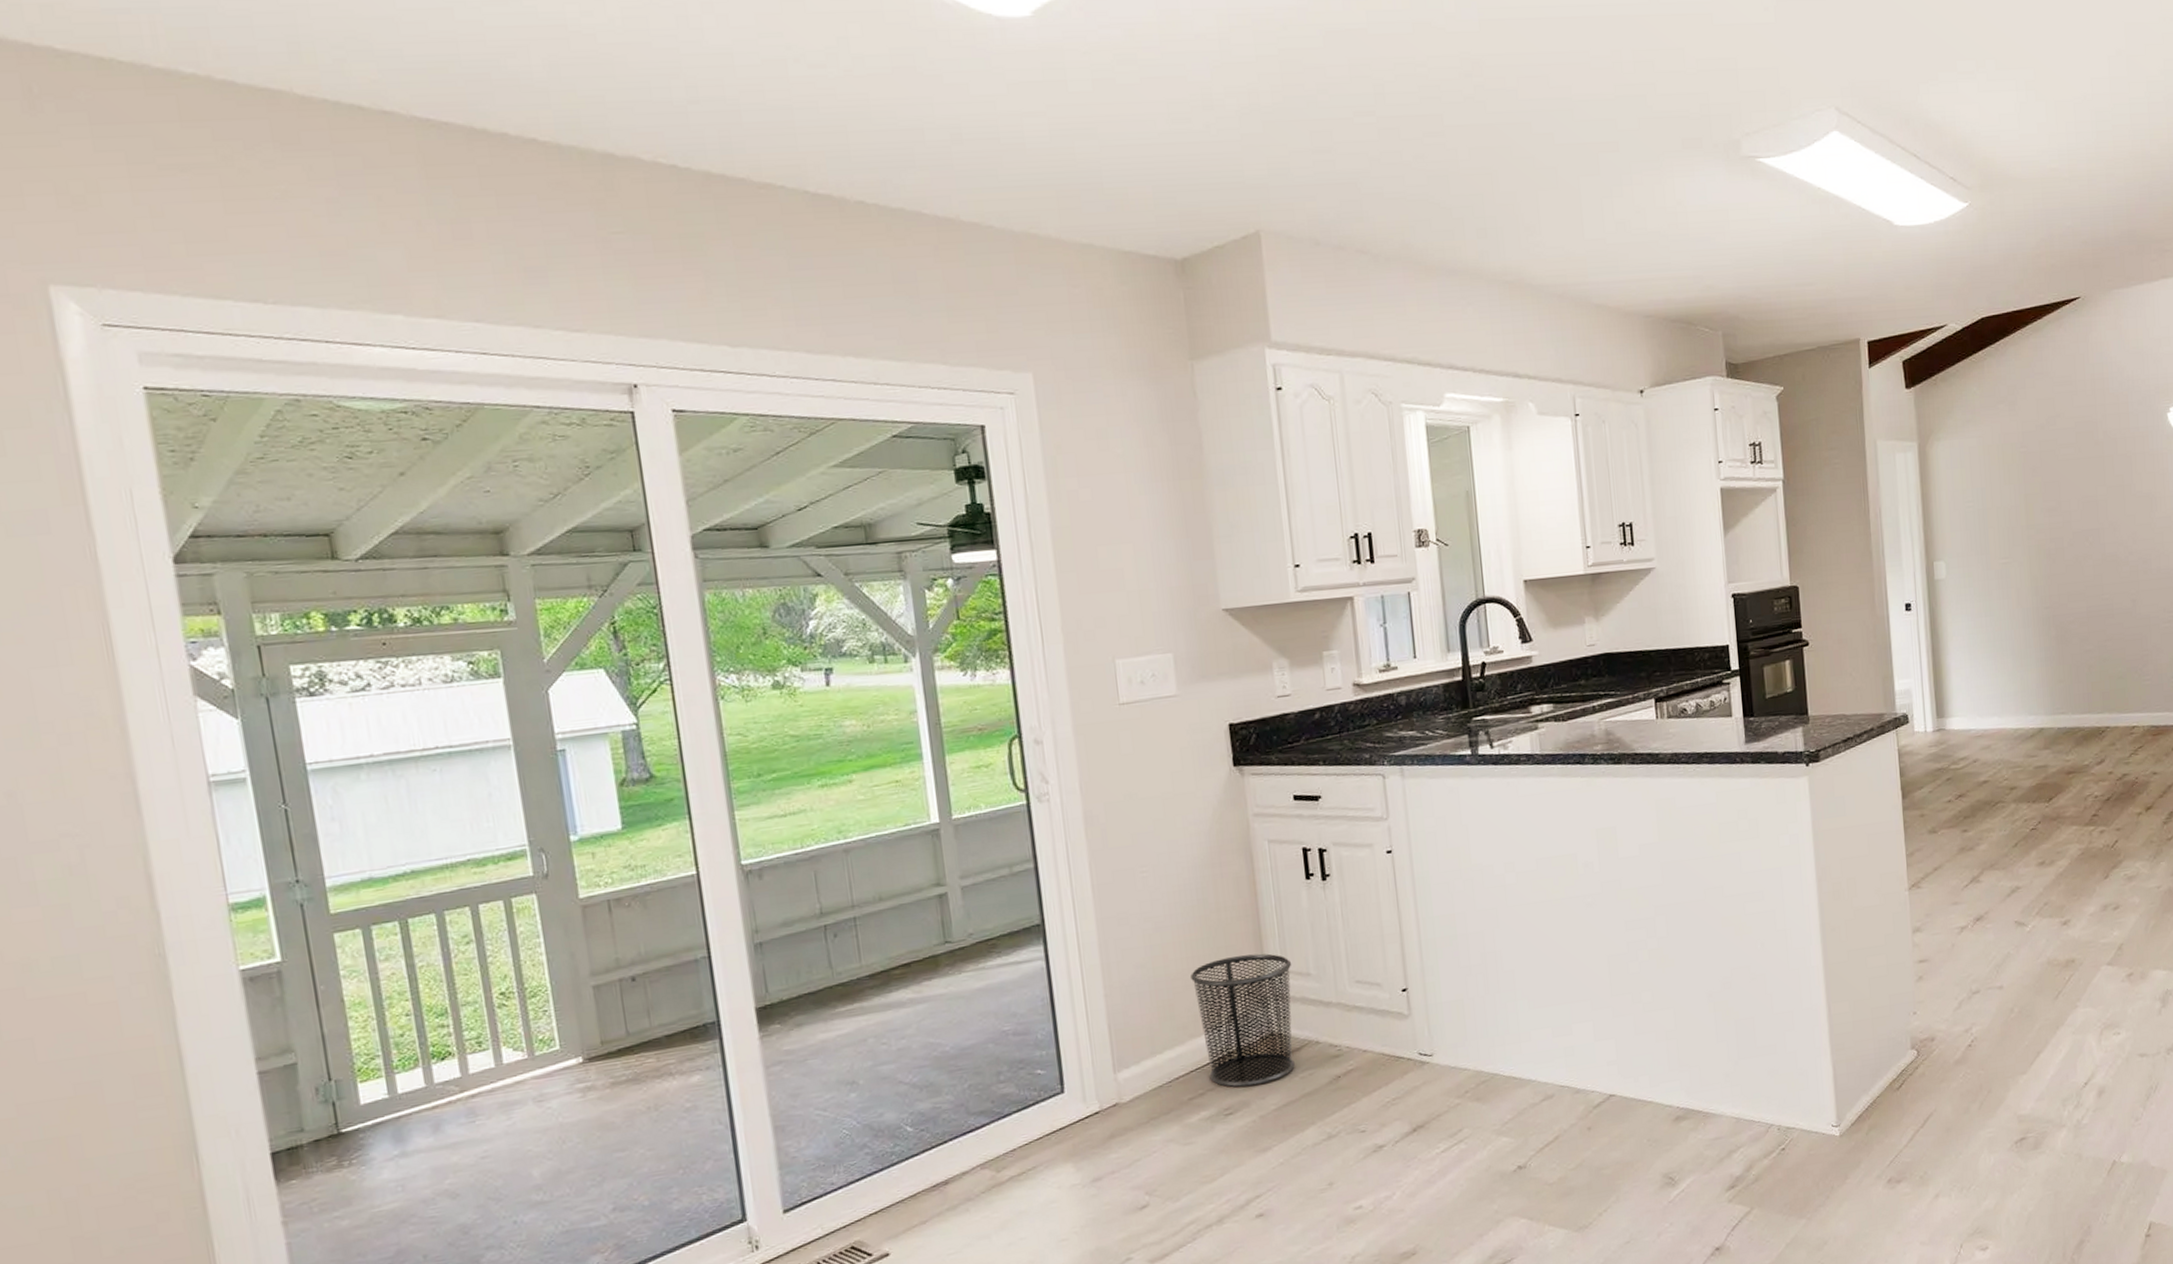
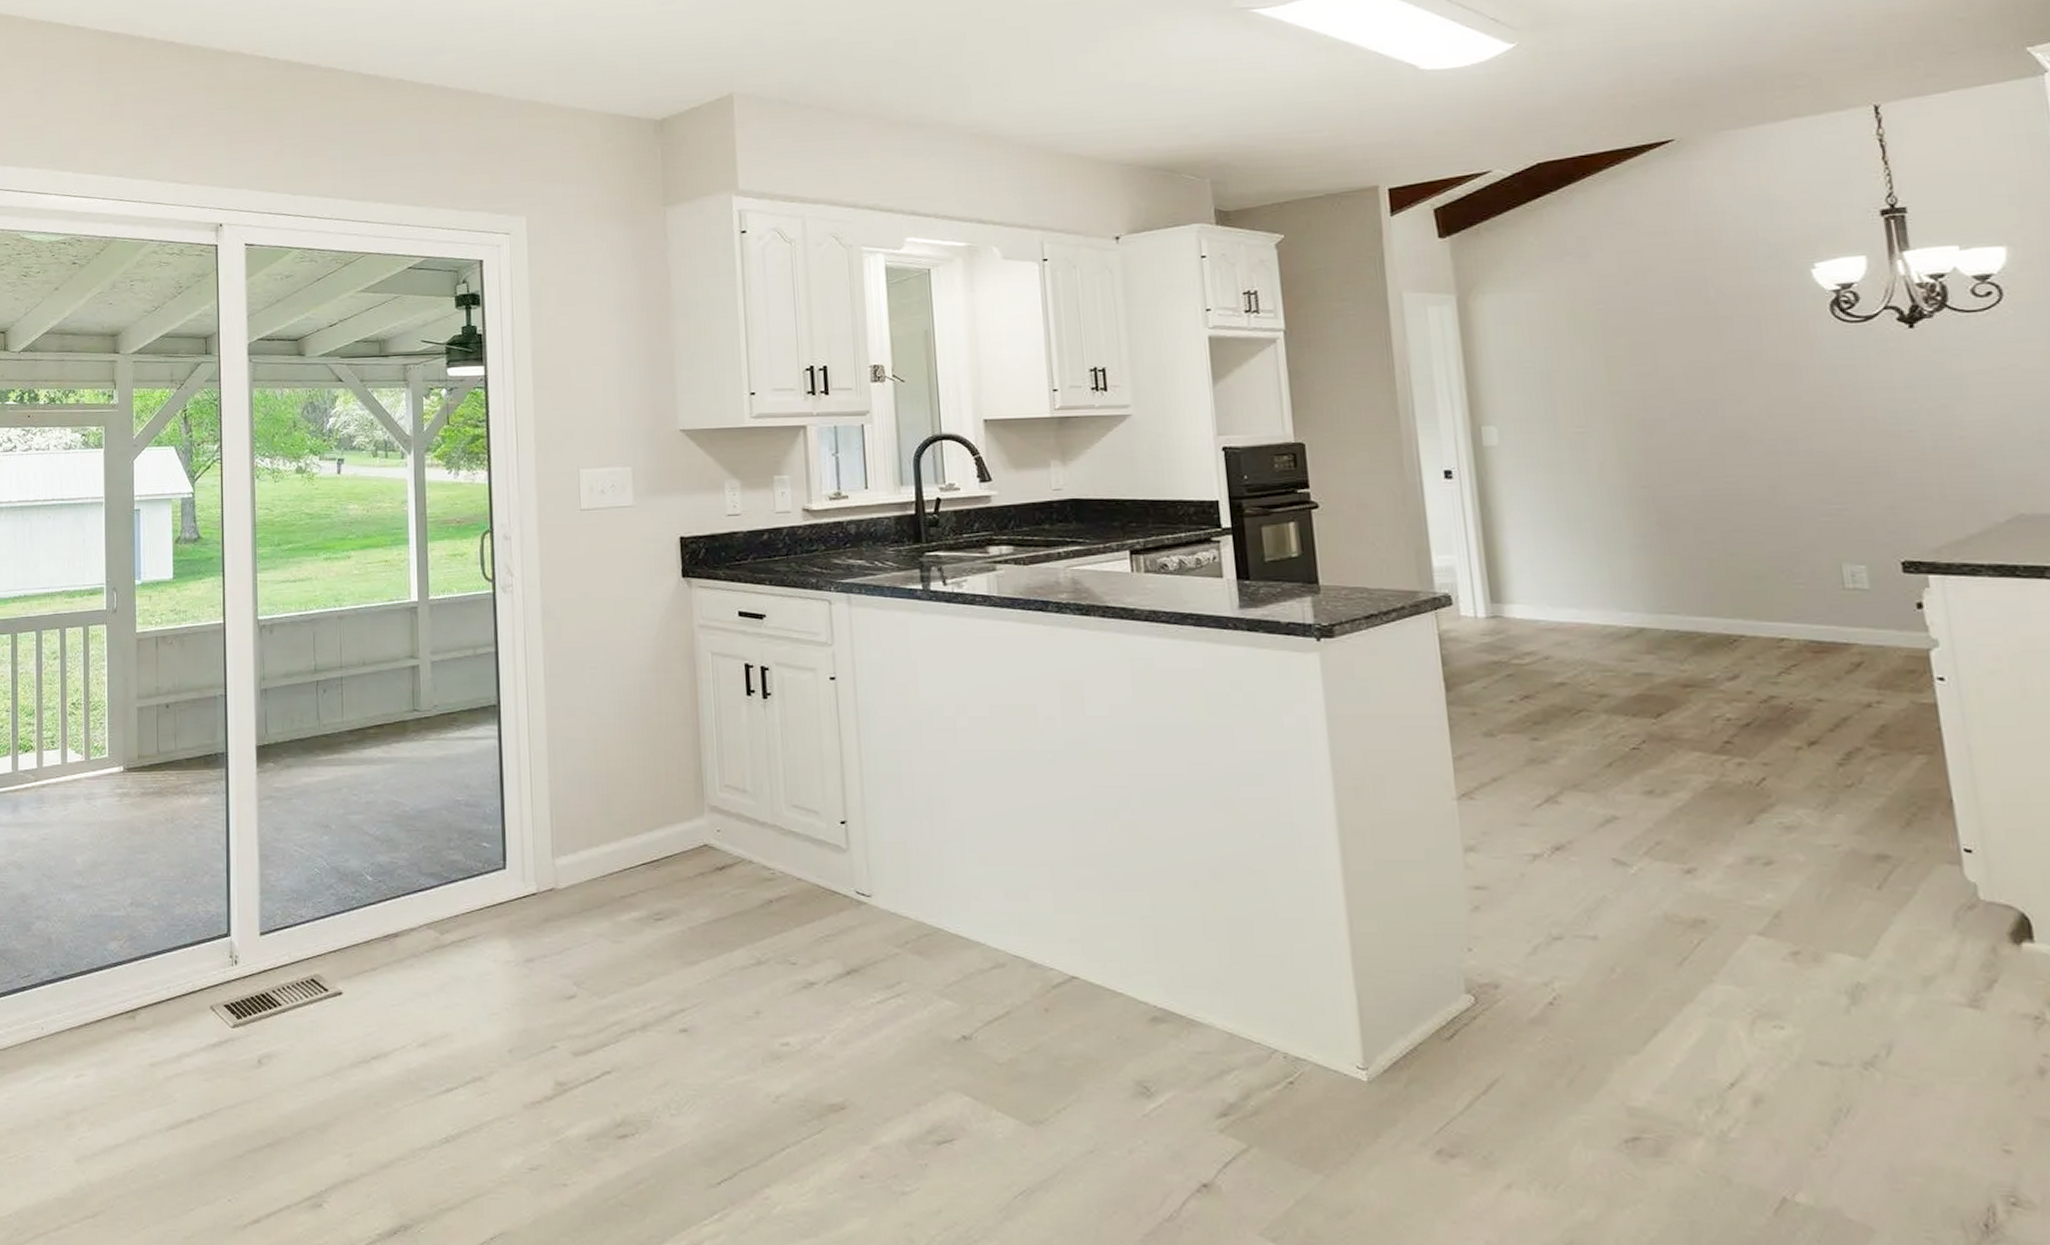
waste bin: present [1191,953,1295,1088] -> none [630,762,729,895]

